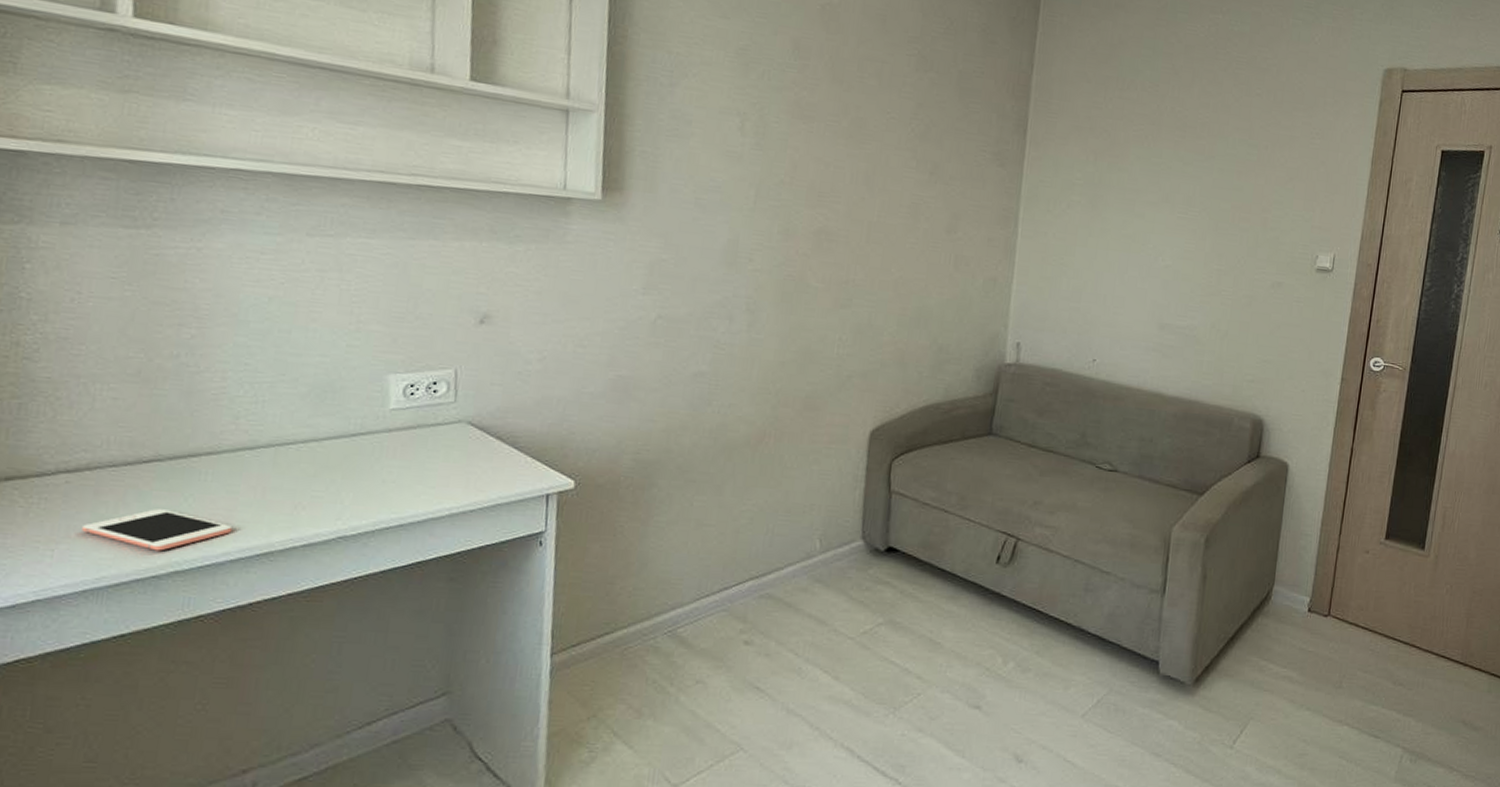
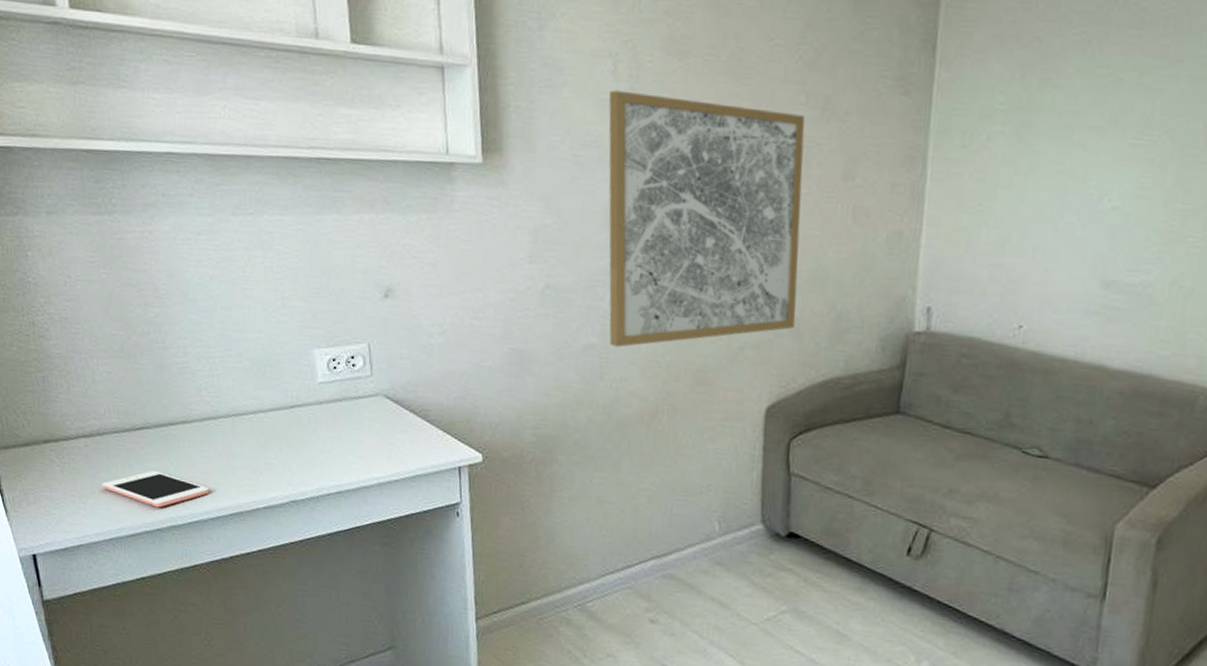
wall art: none [719,143,915,375] -> present [608,90,805,348]

